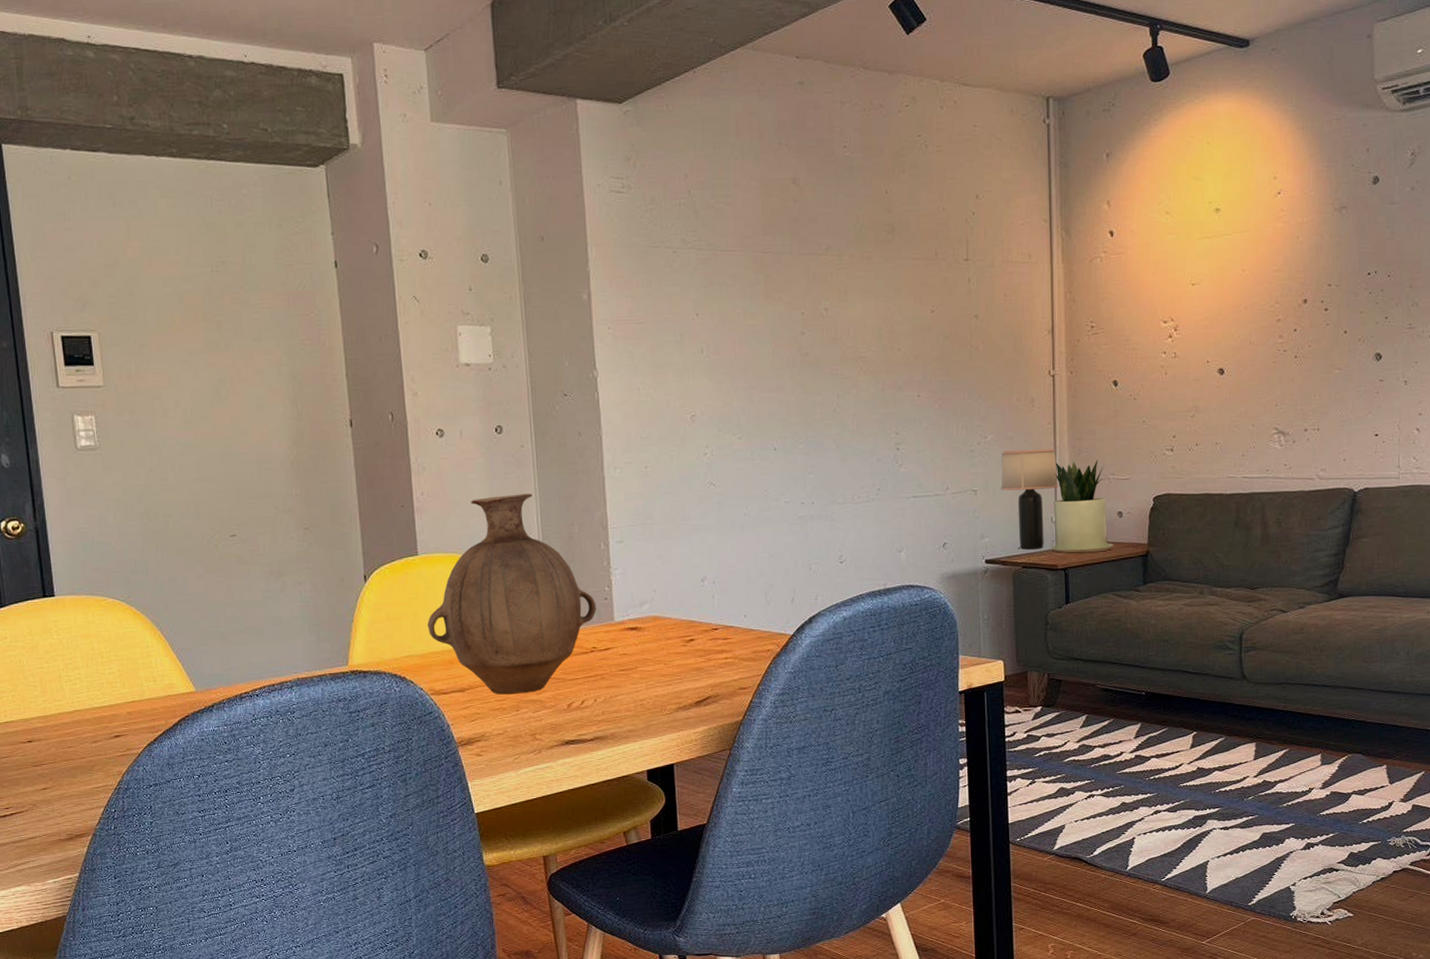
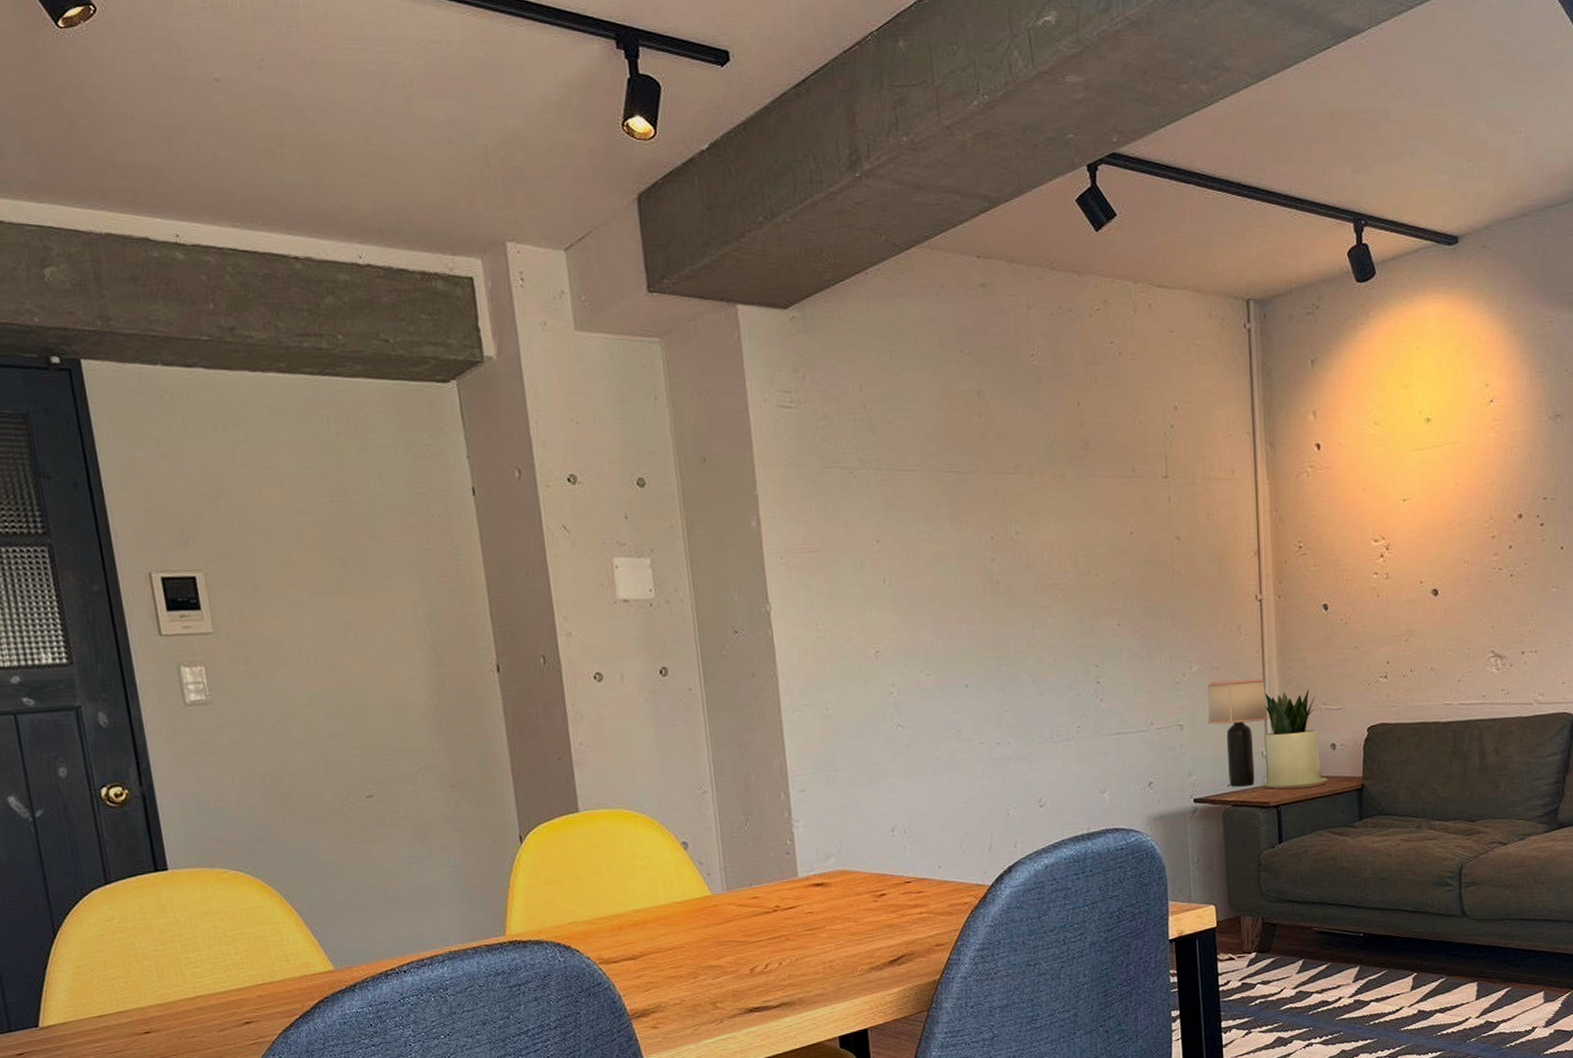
vase: present [427,493,597,695] -> none [592,741,778,961]

